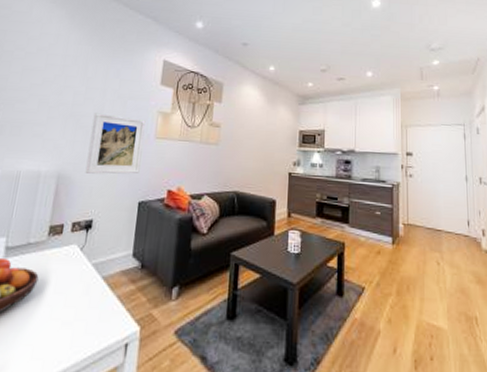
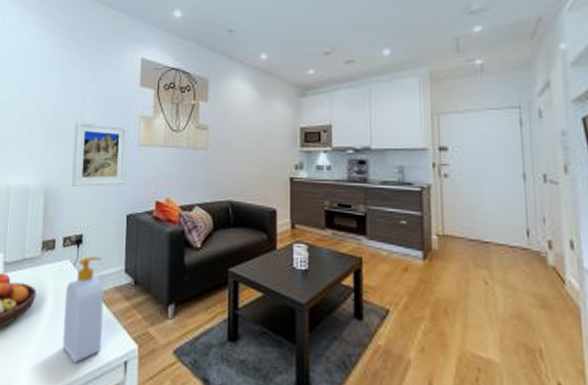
soap bottle: none [61,240,110,348] -> present [62,256,104,363]

